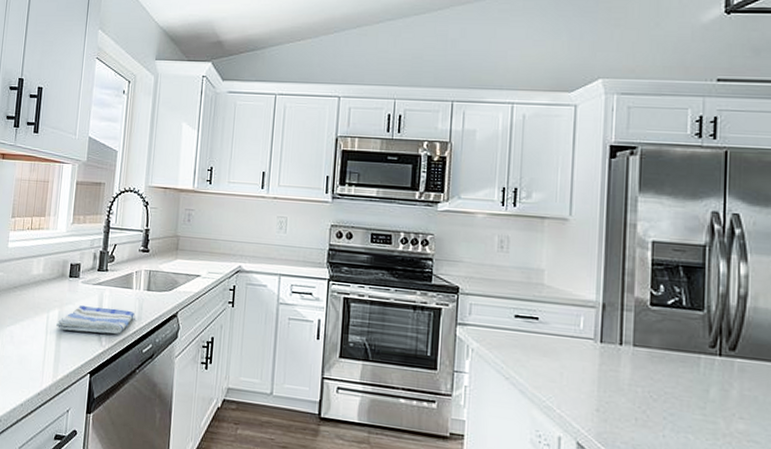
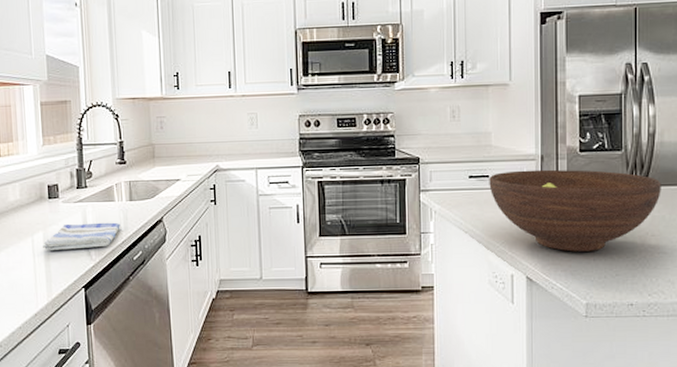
fruit bowl: none [538,316,754,426] -> present [489,169,661,252]

